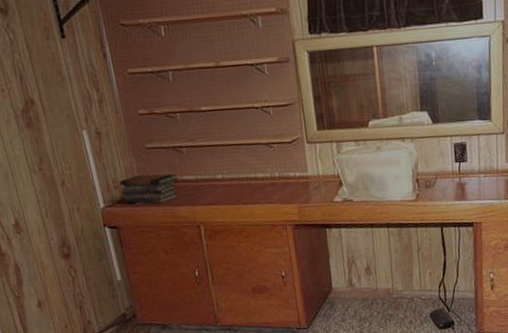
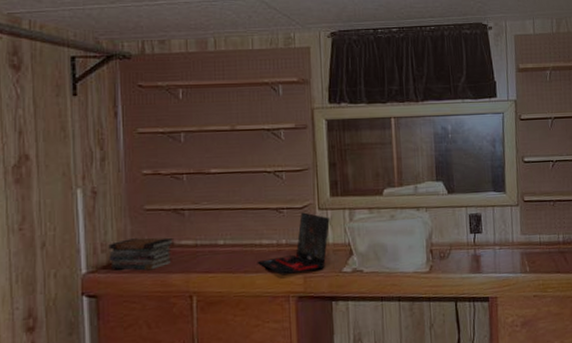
laptop: none [254,146,319,206] -> present [257,212,330,276]

